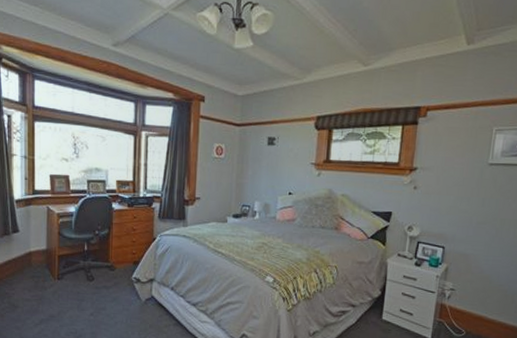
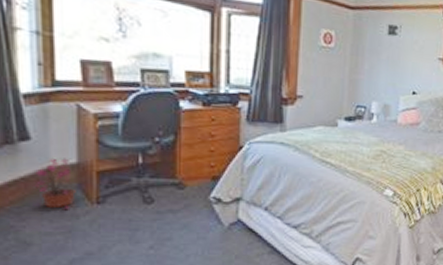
potted plant: none [19,245,45,283] -> present [32,157,76,209]

